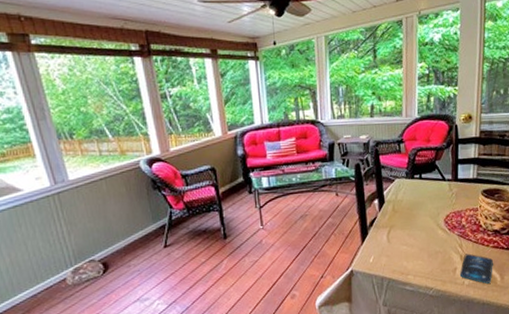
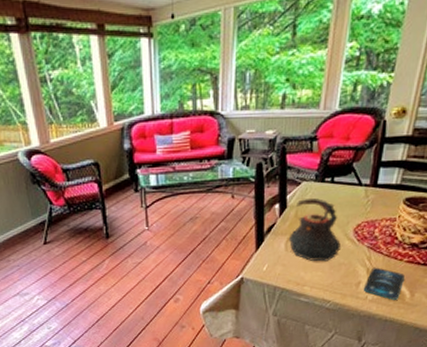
teapot: none [389,193,436,252] -> present [288,198,342,262]

